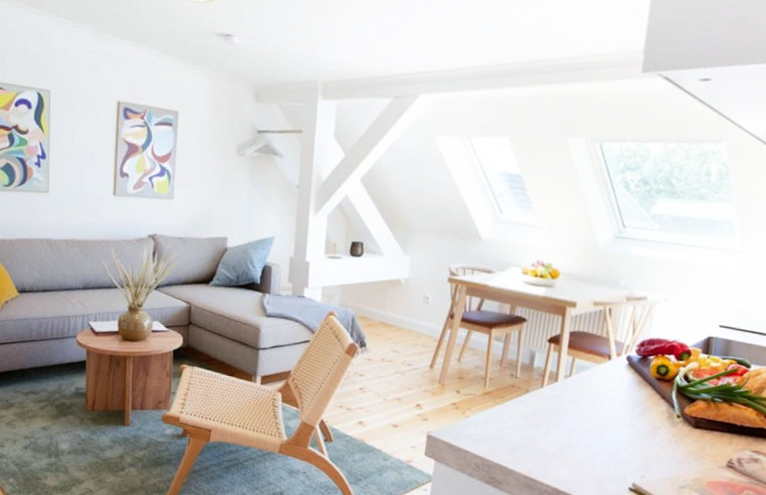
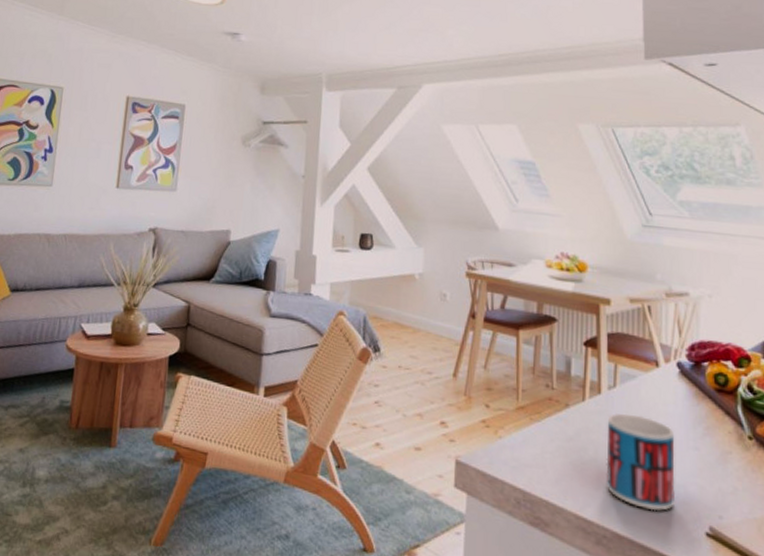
mug: none [553,397,615,472] -> present [606,413,675,511]

